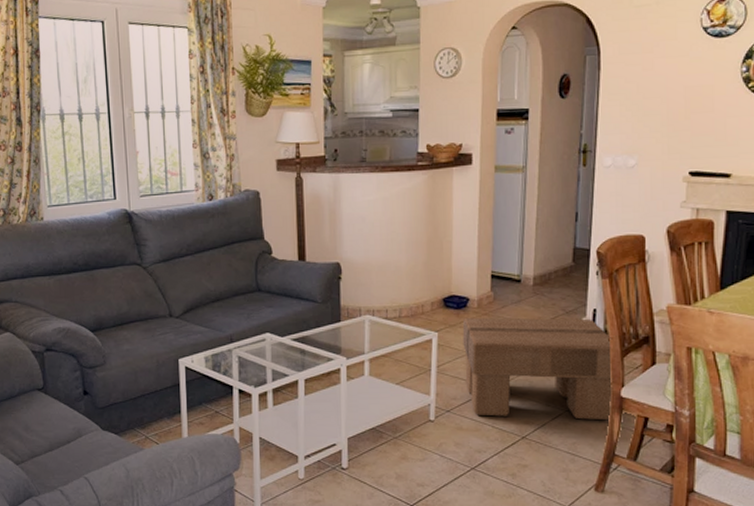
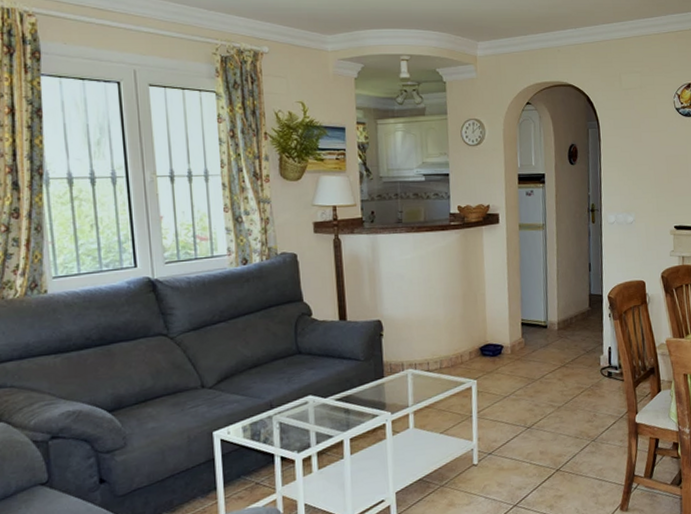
footstool: present [462,317,613,420] -> none [498,357,629,455]

